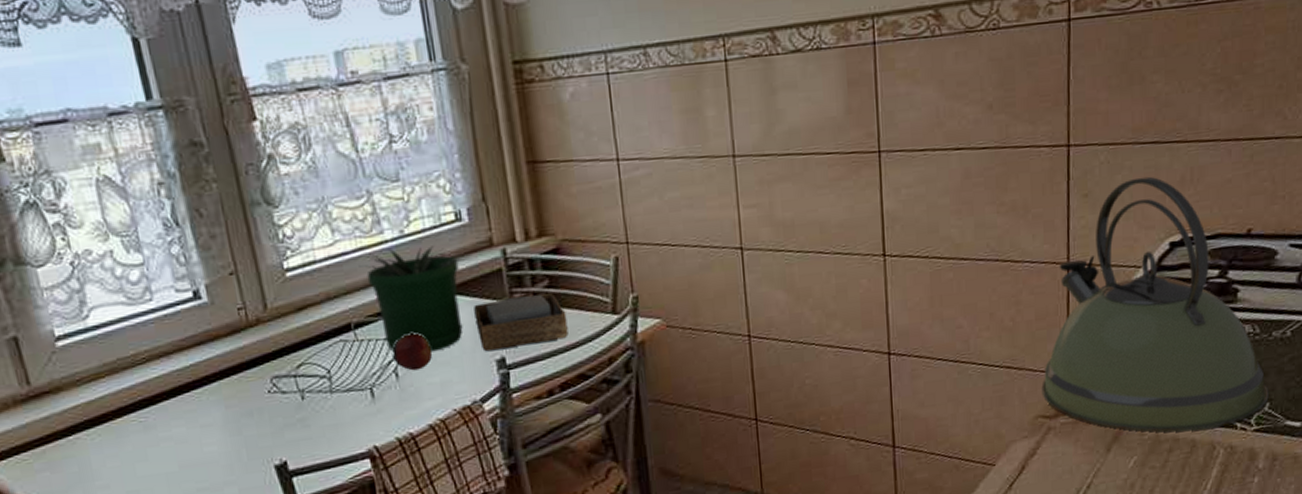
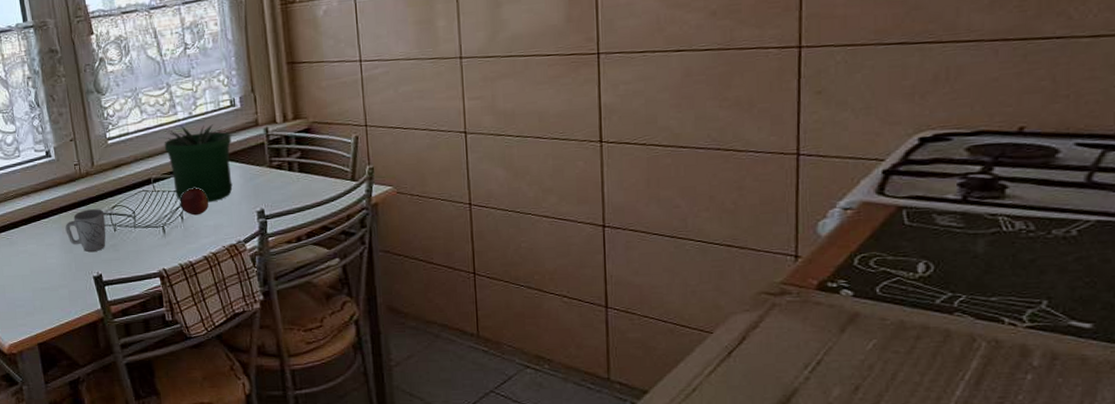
mug: none [228,370,291,431] -> present [65,209,106,252]
napkin holder: present [474,293,569,352] -> none [241,163,315,205]
kettle: present [1041,176,1269,433] -> none [765,75,1047,321]

